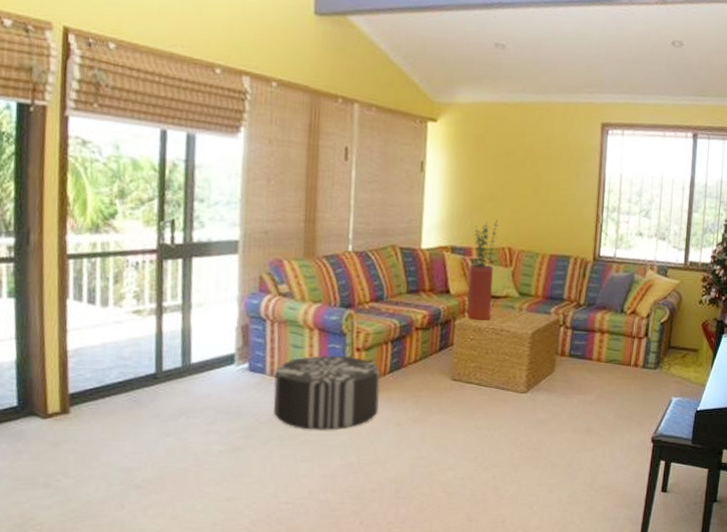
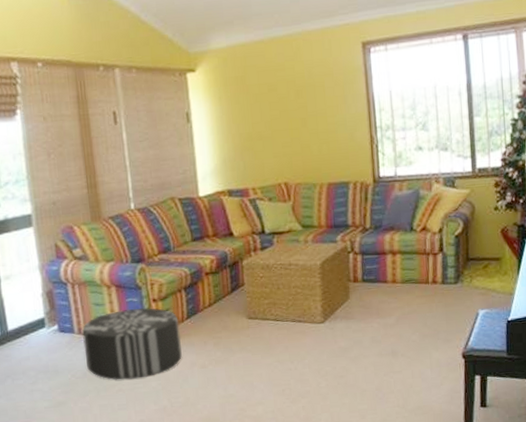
vase: present [467,220,498,321] -> none [248,158,277,259]

